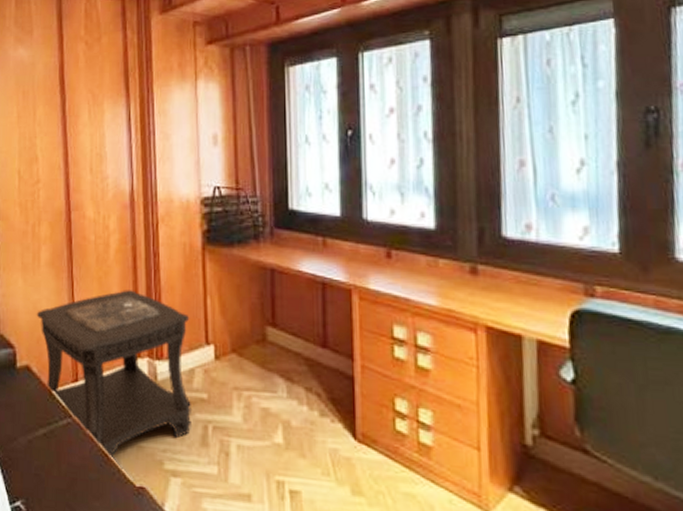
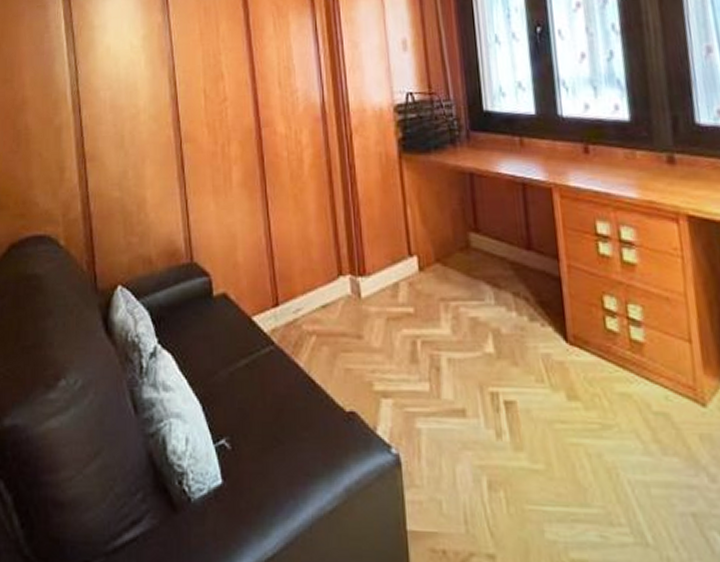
side table: present [36,290,191,459] -> none [231,205,399,385]

